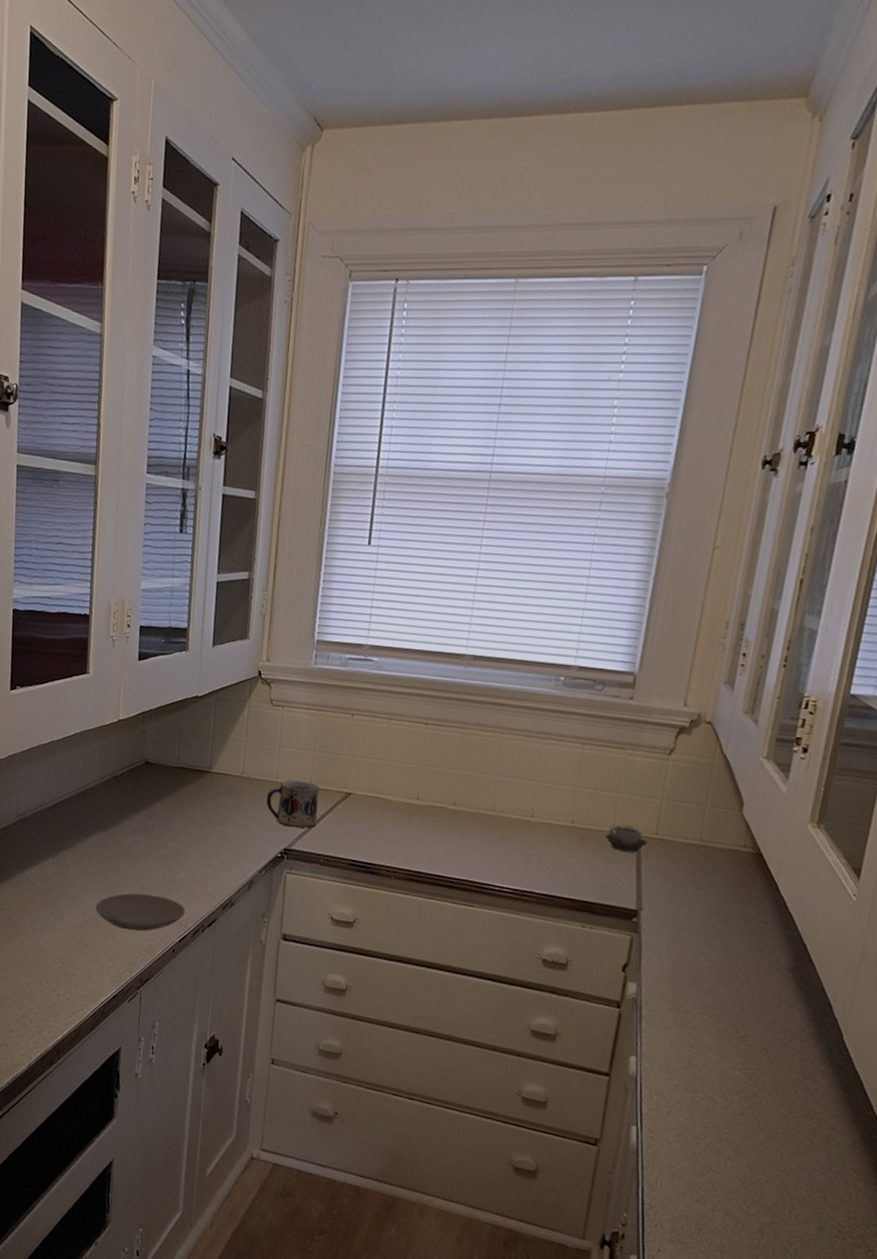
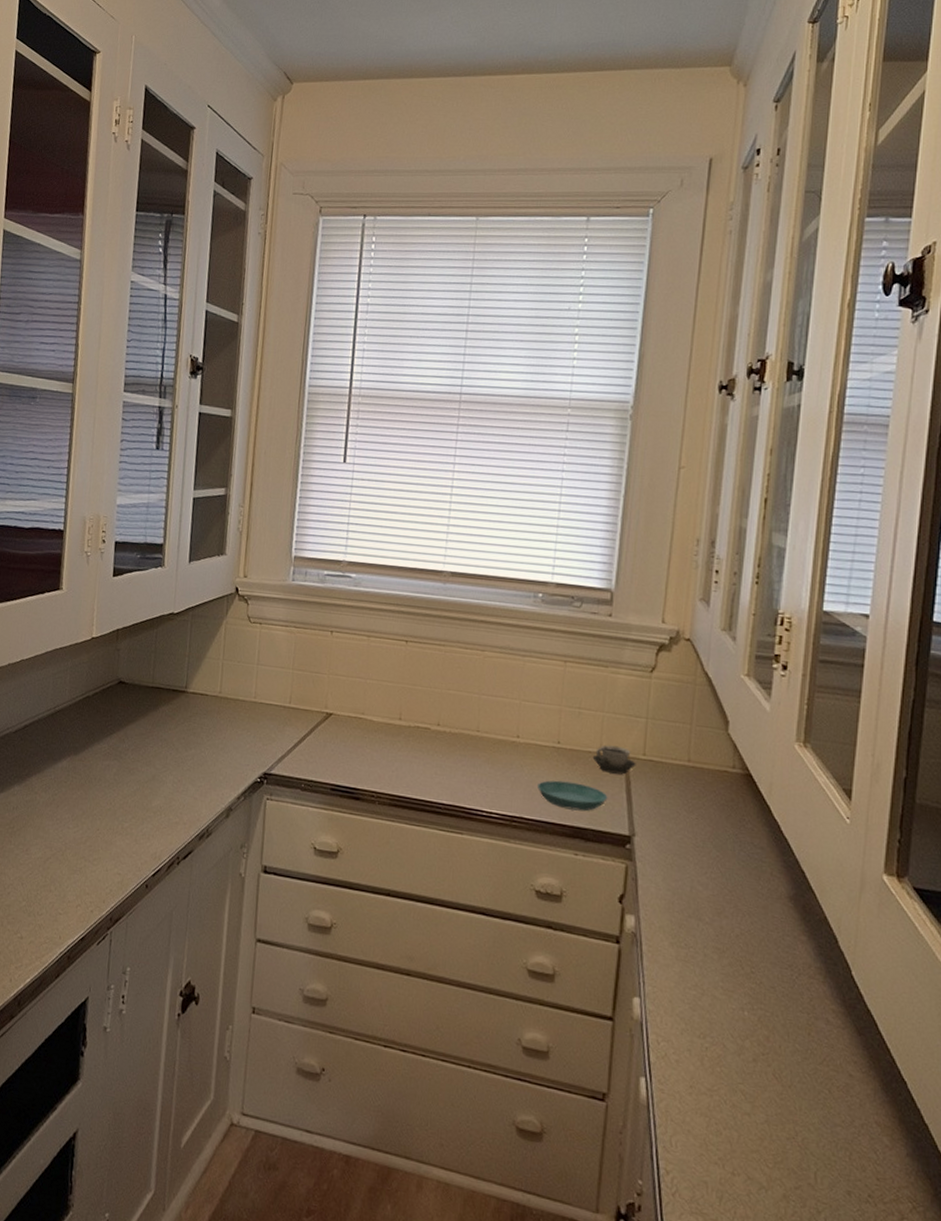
plate: present [95,893,185,932] -> none [63,822,160,865]
mug: present [266,780,320,829] -> none [244,700,300,751]
saucer: none [549,857,618,887] -> present [537,780,608,812]

